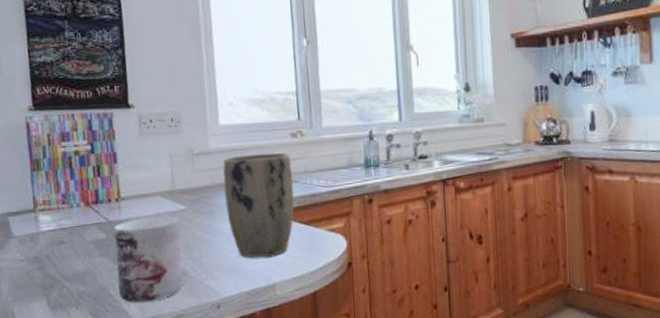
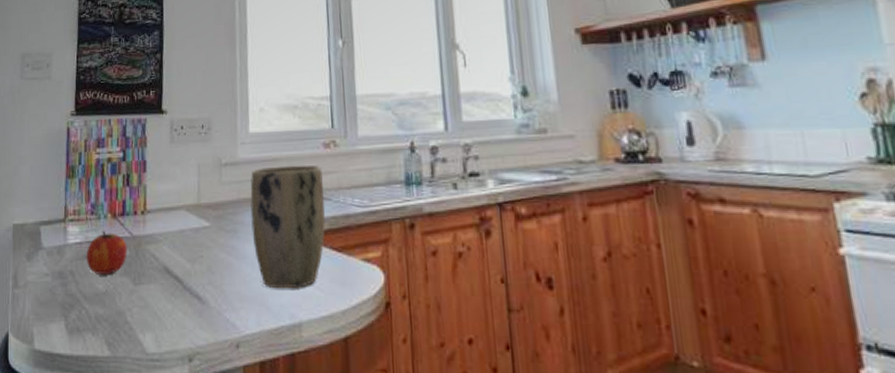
fruit: none [61,217,105,257] -> present [86,230,127,274]
mug: present [113,216,184,303] -> none [136,233,203,333]

